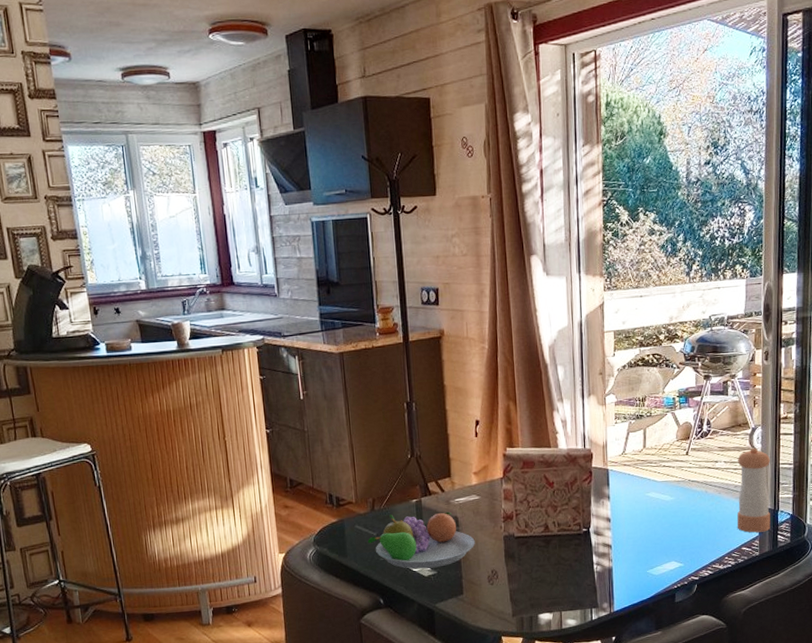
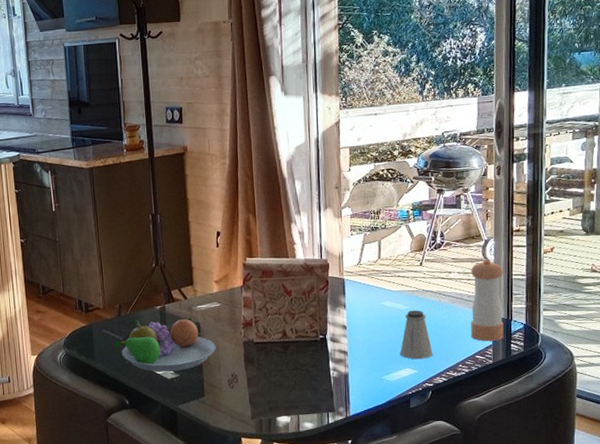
saltshaker: none [665,501,699,552] -> present [399,310,433,360]

